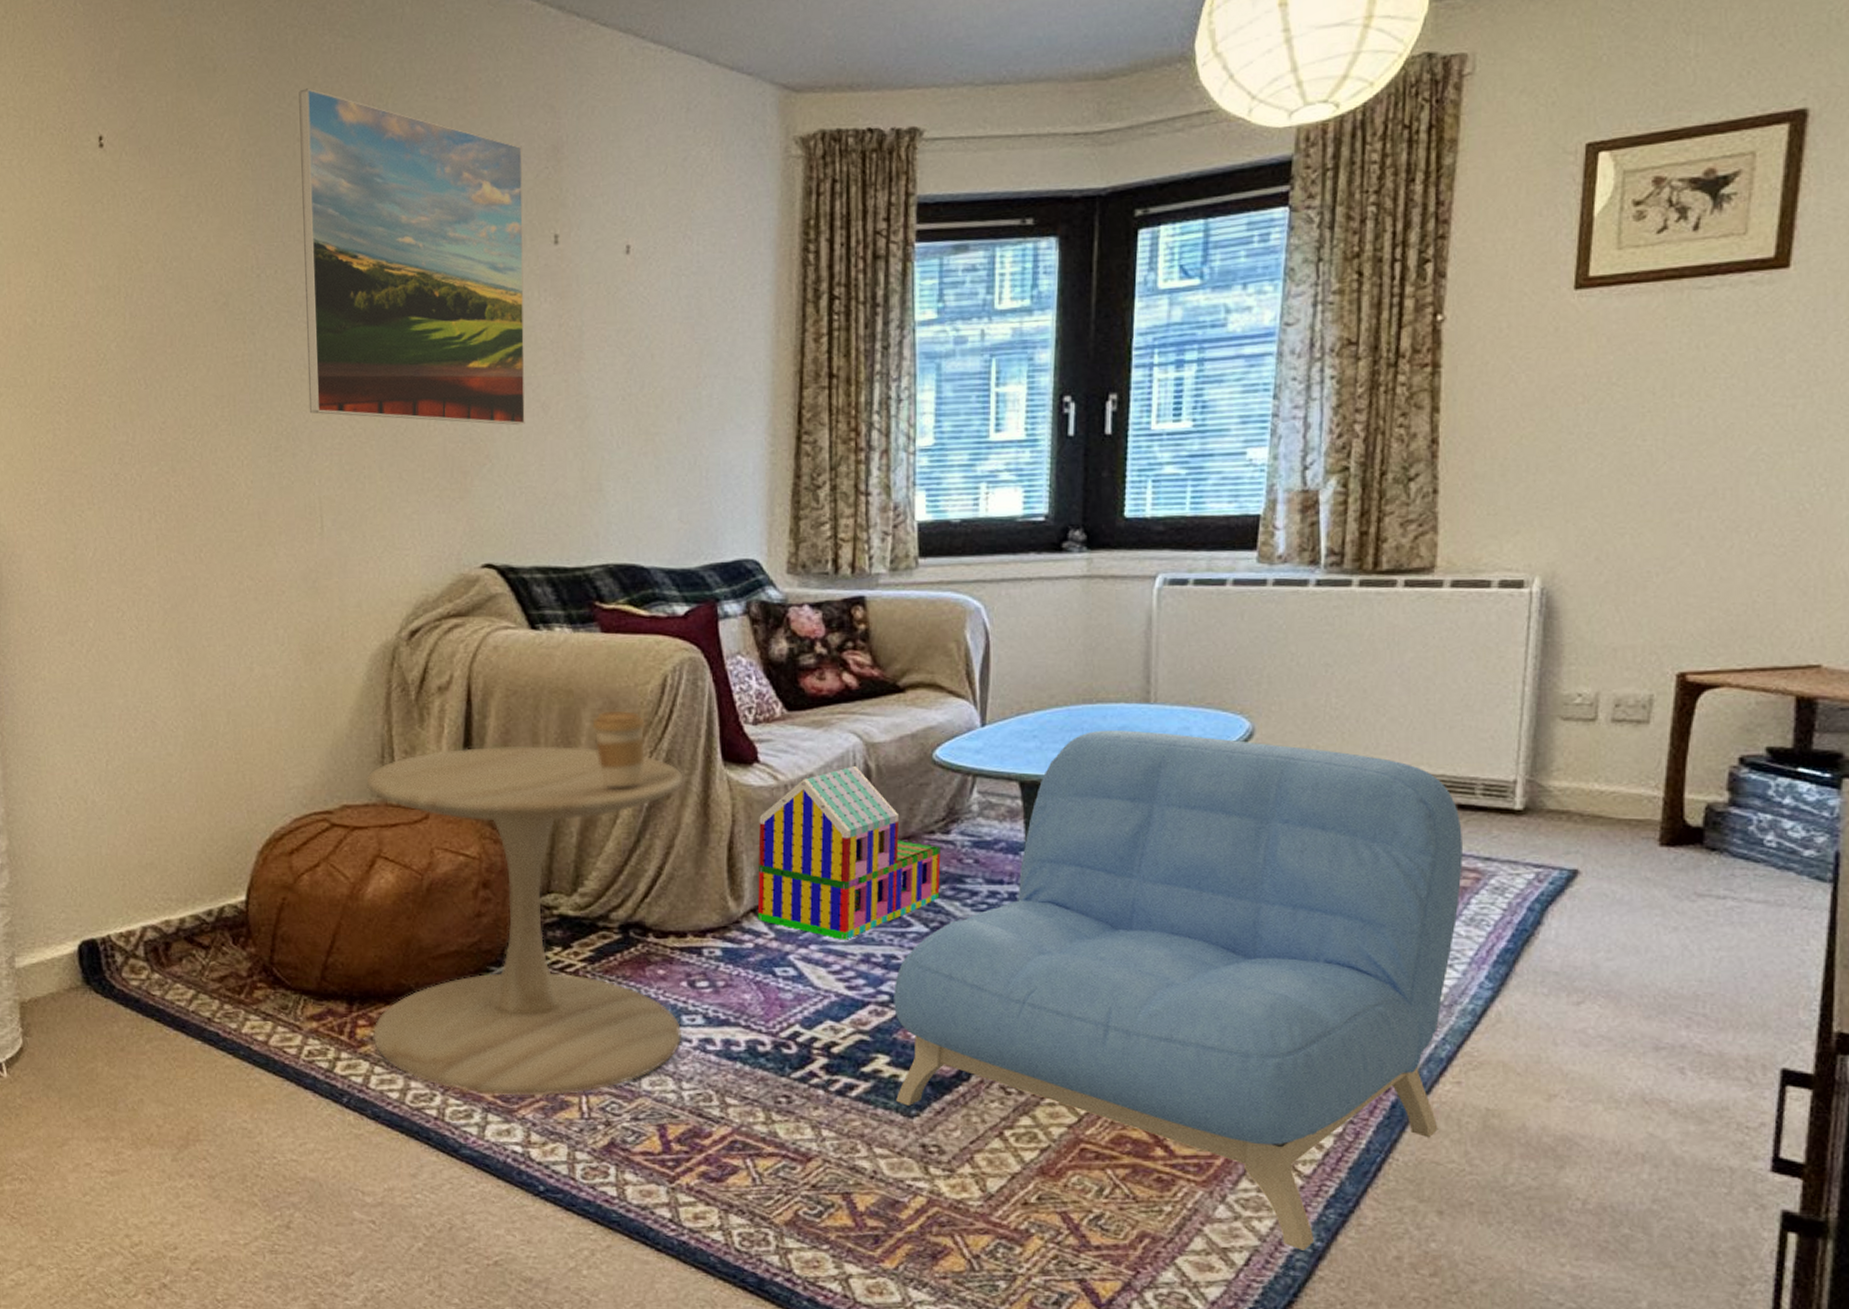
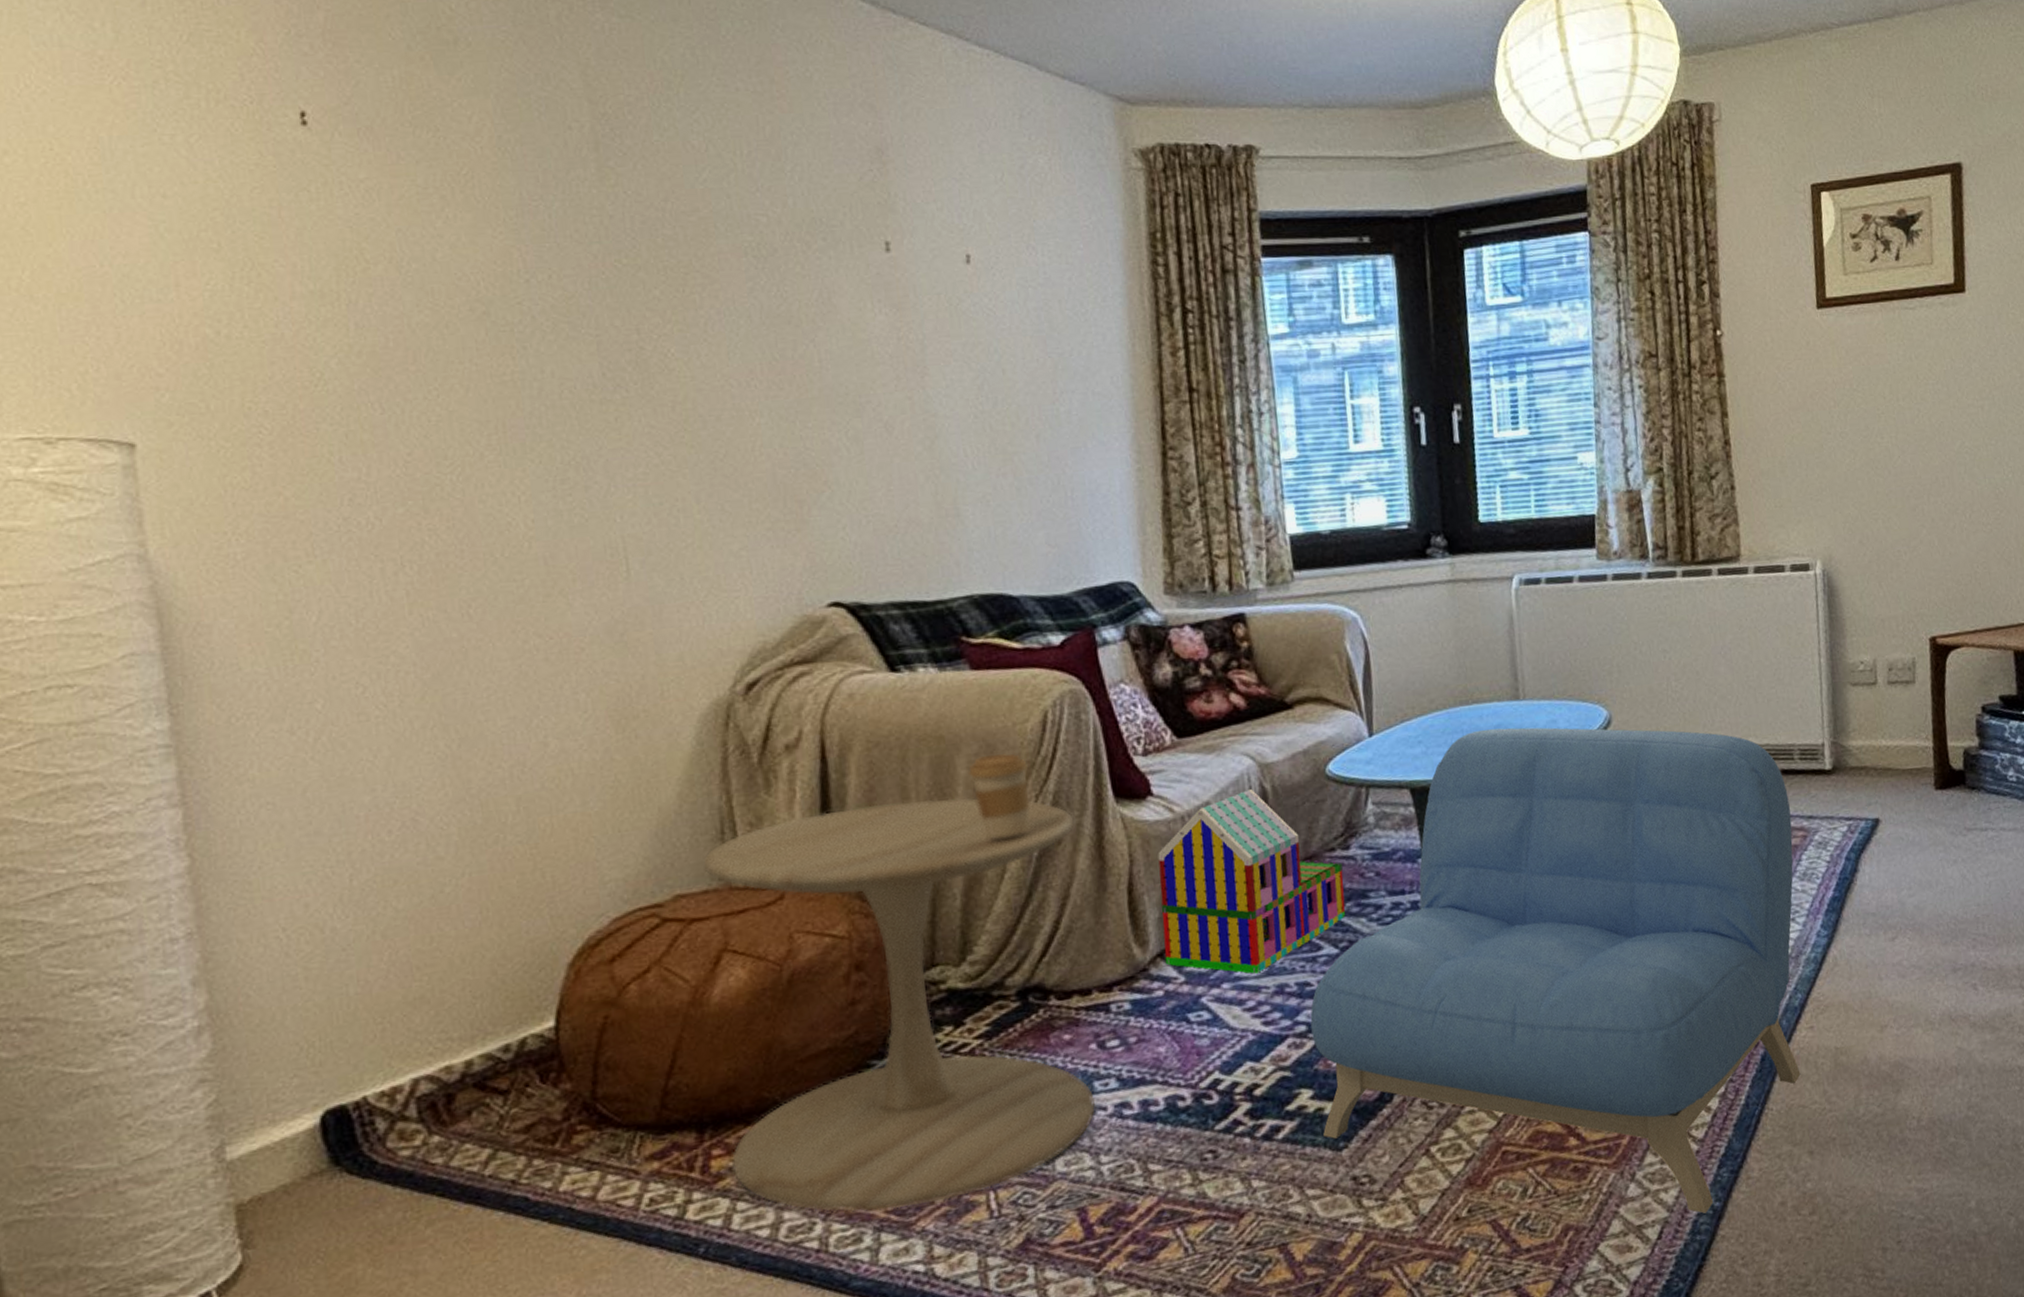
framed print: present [299,88,526,426] -> none [567,70,867,448]

